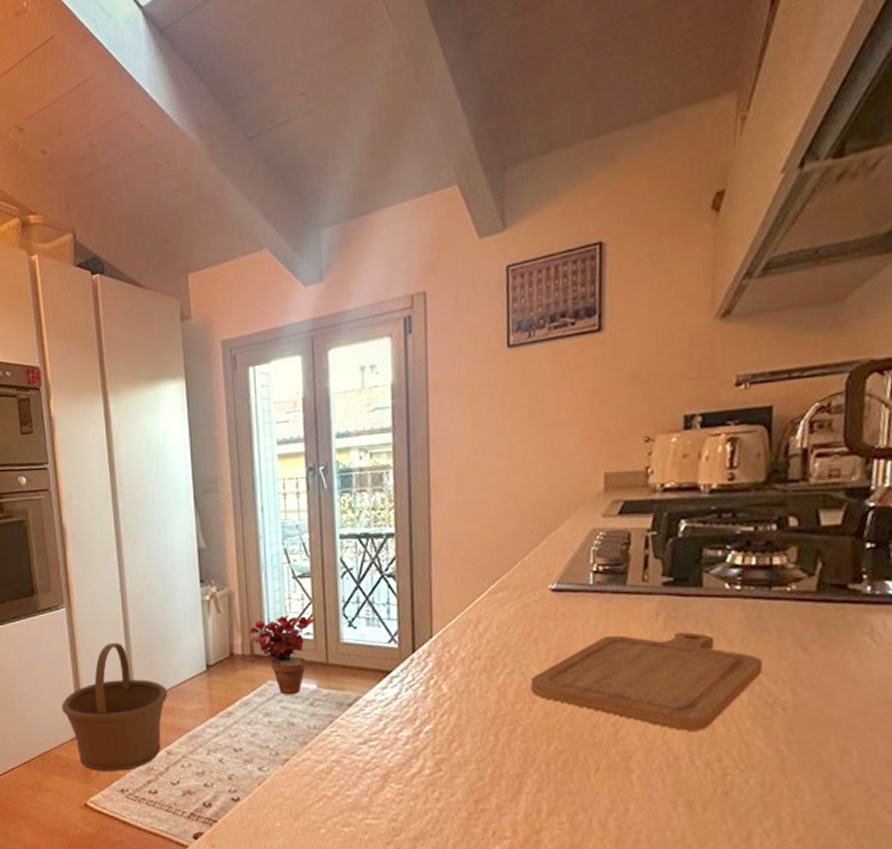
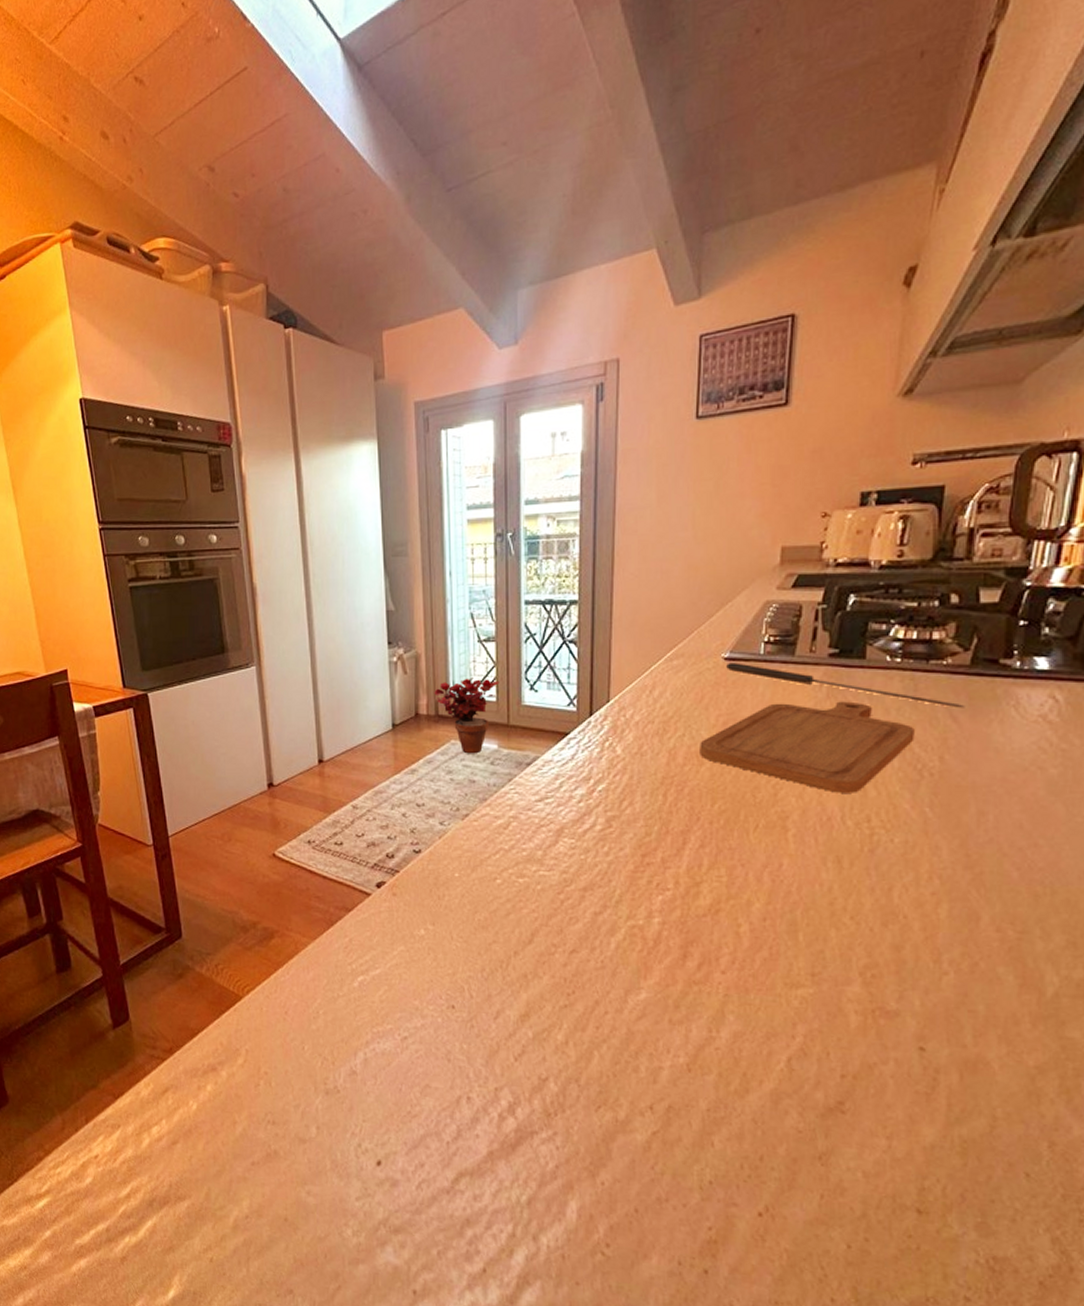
basket: present [61,643,168,771] -> none [251,701,355,824]
knife: none [554,594,815,637] -> present [726,663,965,708]

